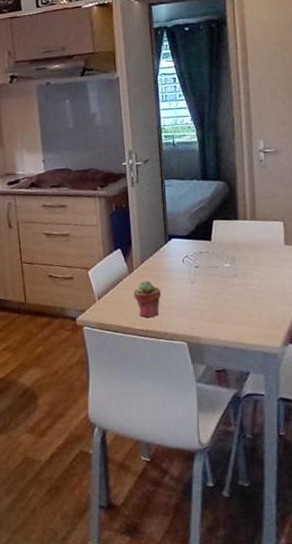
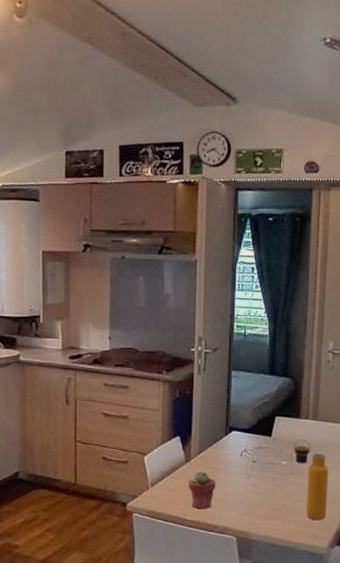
water bottle: none [235,240,276,319] -> present [294,439,329,520]

